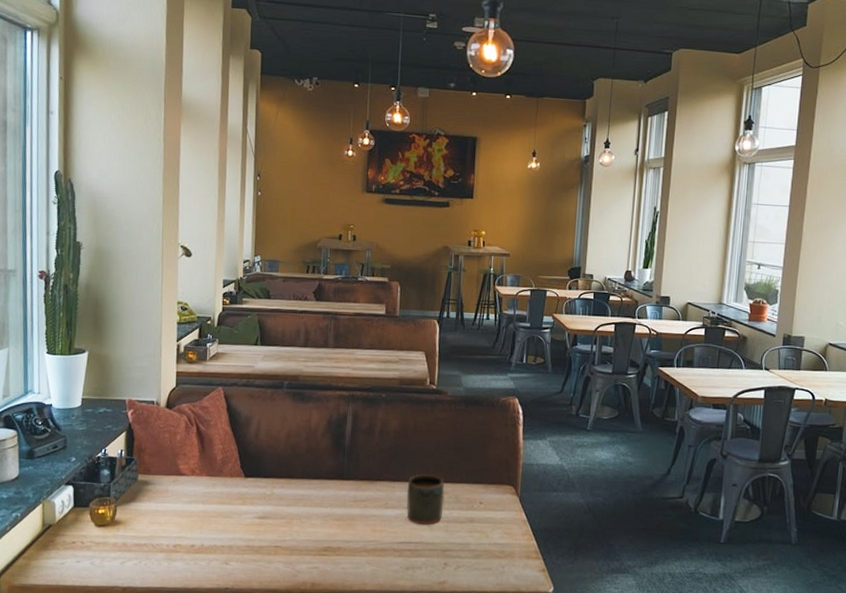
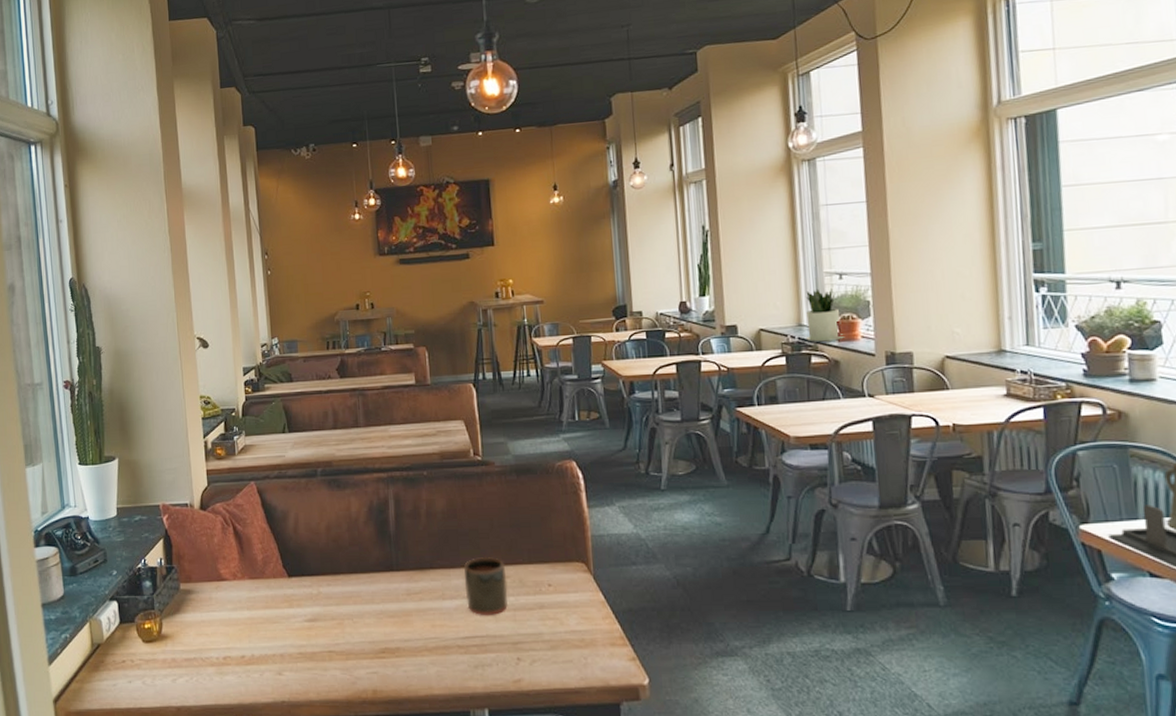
planter: none [723,274,755,321] -> present [806,288,846,342]

